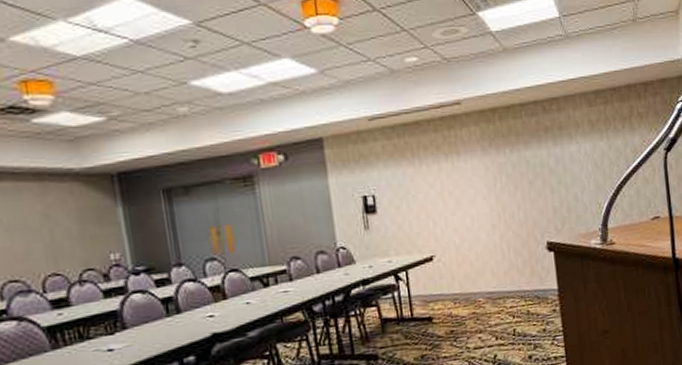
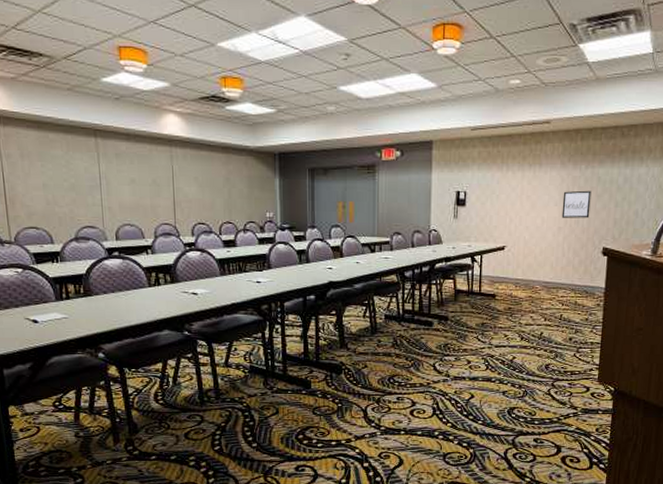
wall art: none [490,177,525,213] -> present [561,190,592,218]

